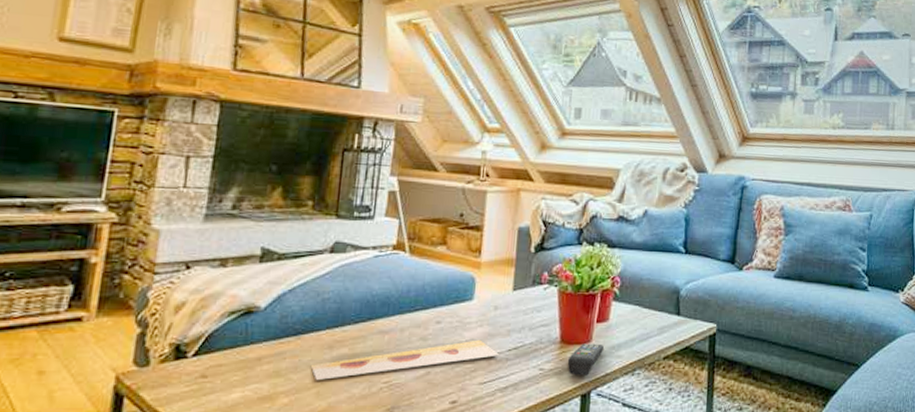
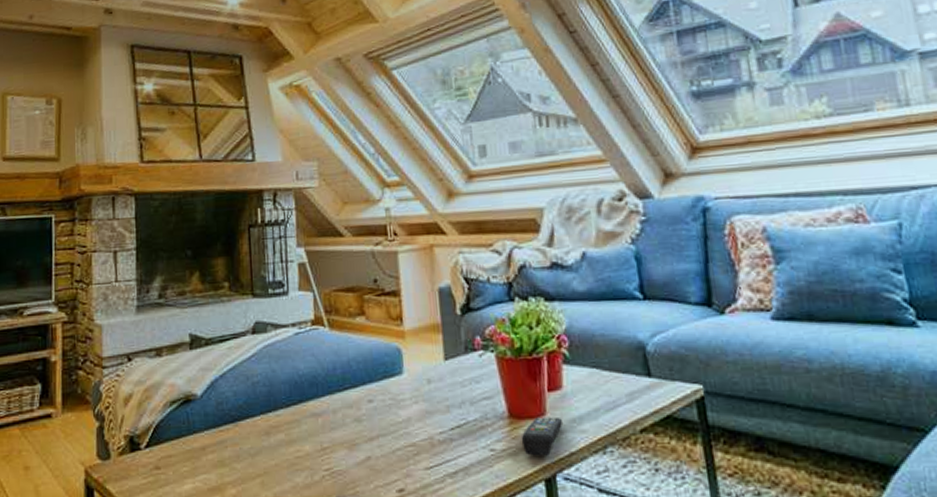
painting: present [310,339,499,380] -> none [251,418,441,469]

